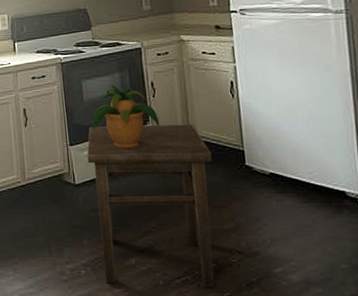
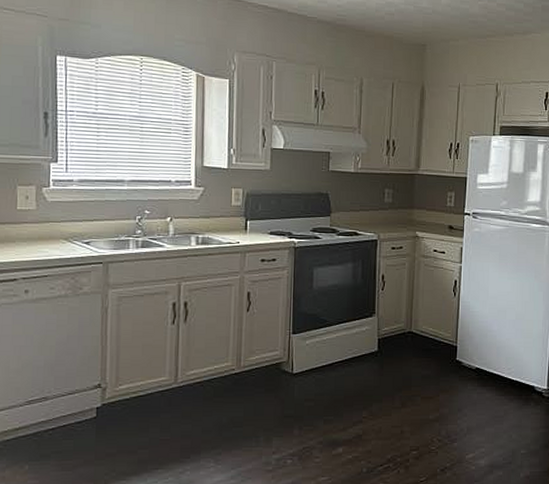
side table: present [87,124,214,287] -> none [308,316,428,473]
potted plant: present [92,84,160,148] -> none [318,274,385,338]

